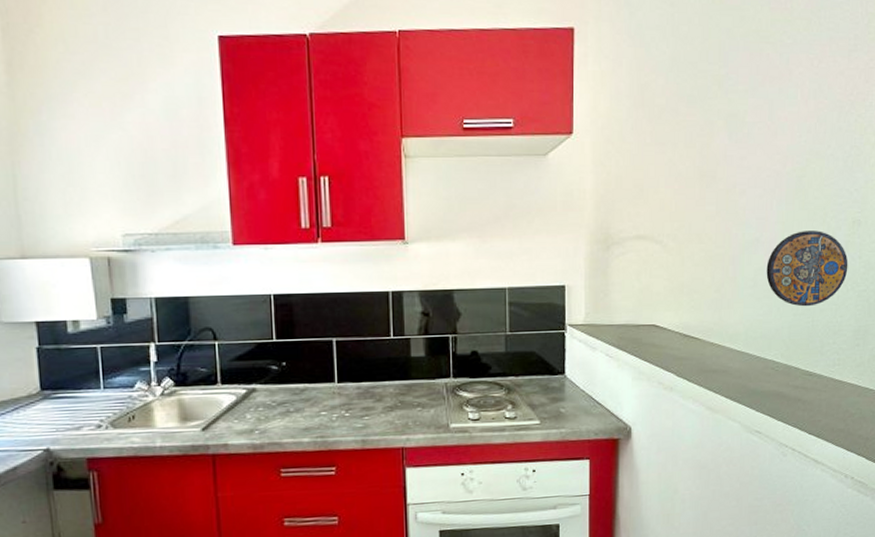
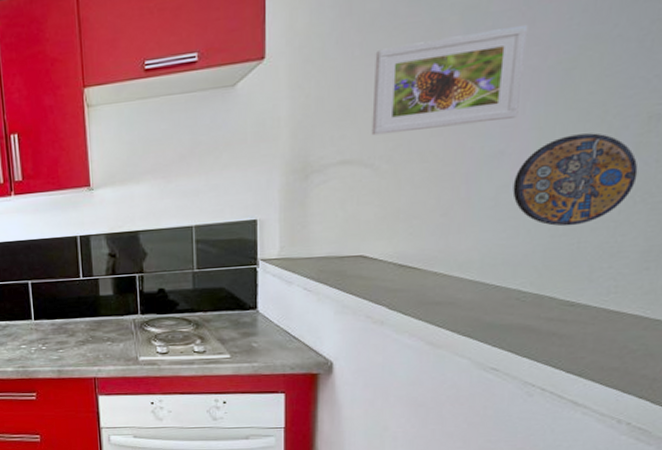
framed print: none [660,136,772,215] -> present [371,24,528,136]

